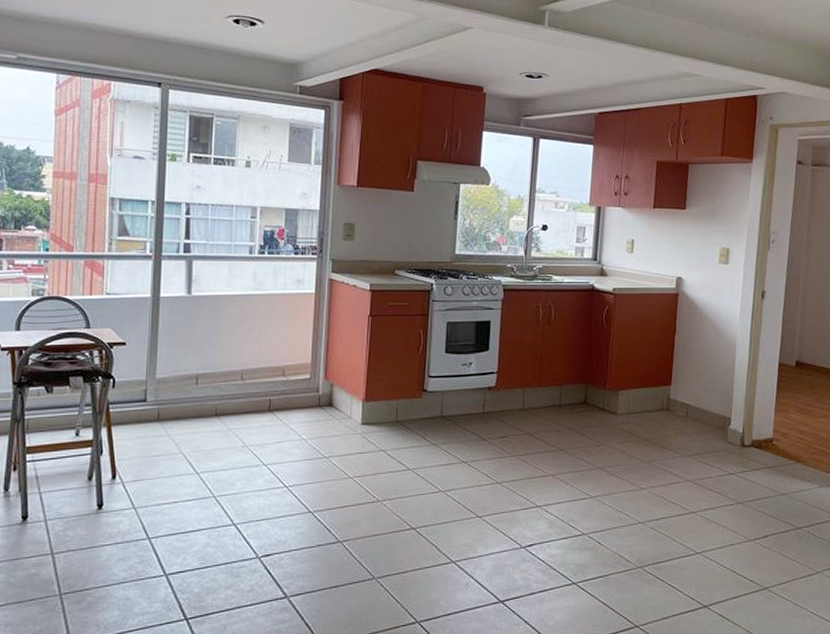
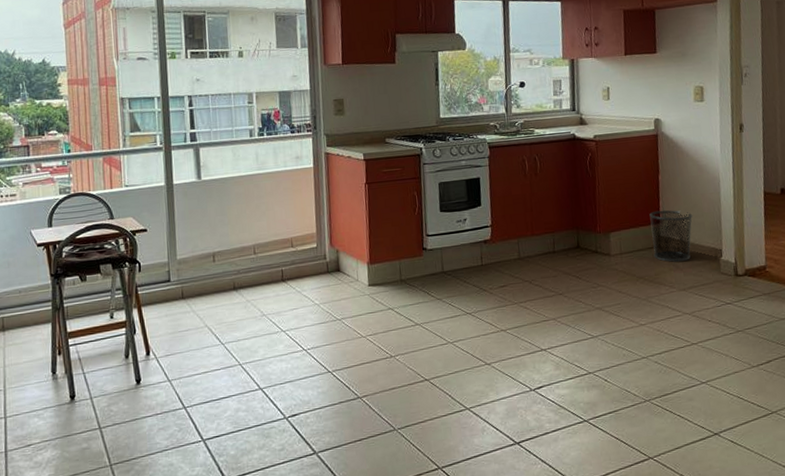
trash can: none [661,372,706,426] -> present [649,210,693,262]

